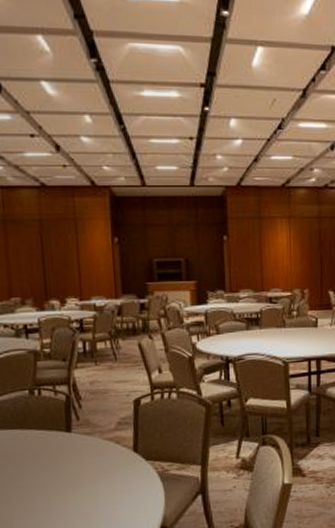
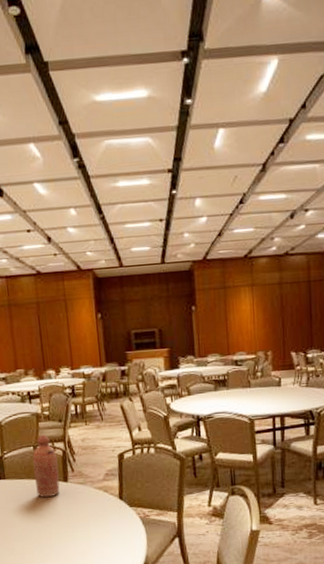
bottle: none [27,376,61,452] -> present [32,435,60,498]

